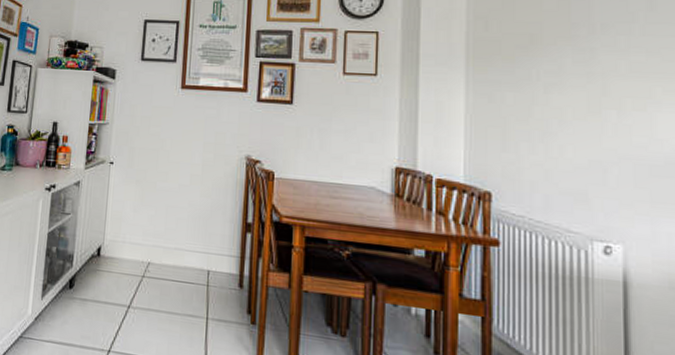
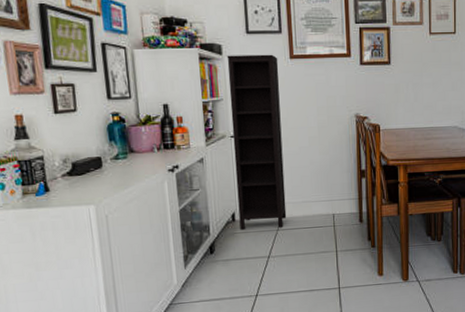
bookcase: none [104,80,169,275] -> present [227,54,287,230]

